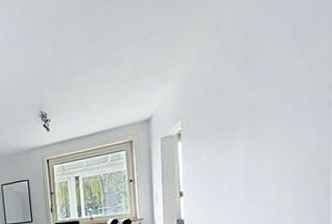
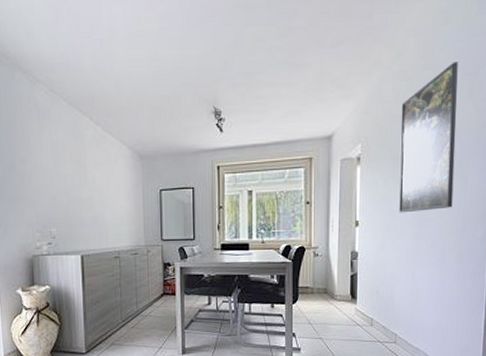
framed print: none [222,23,287,180] -> present [399,62,458,213]

